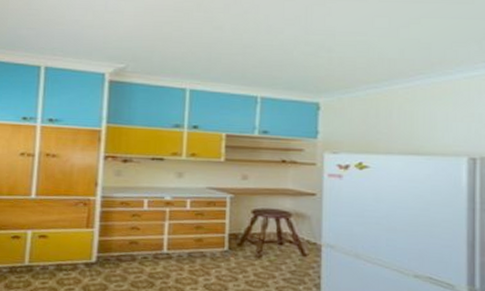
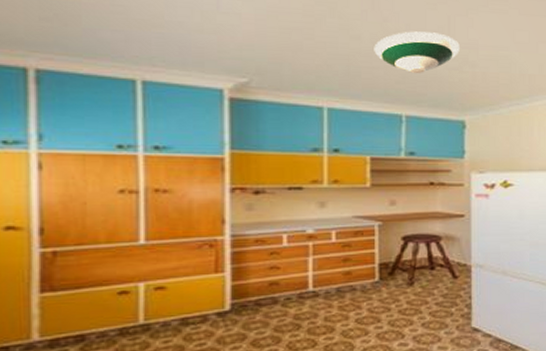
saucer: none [234,21,316,59] -> present [374,31,460,74]

